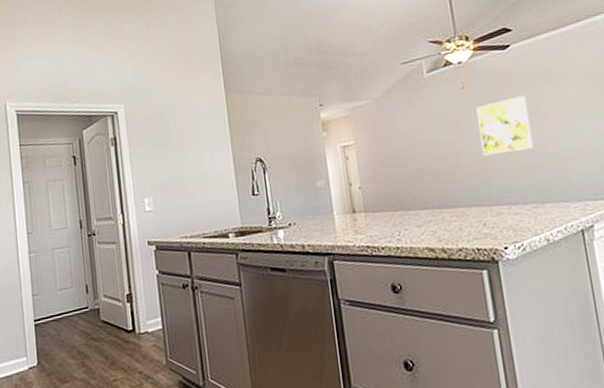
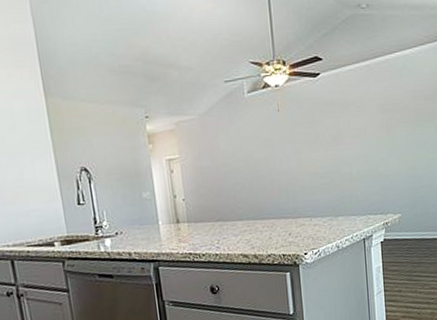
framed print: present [476,96,533,156] -> none [289,122,332,174]

